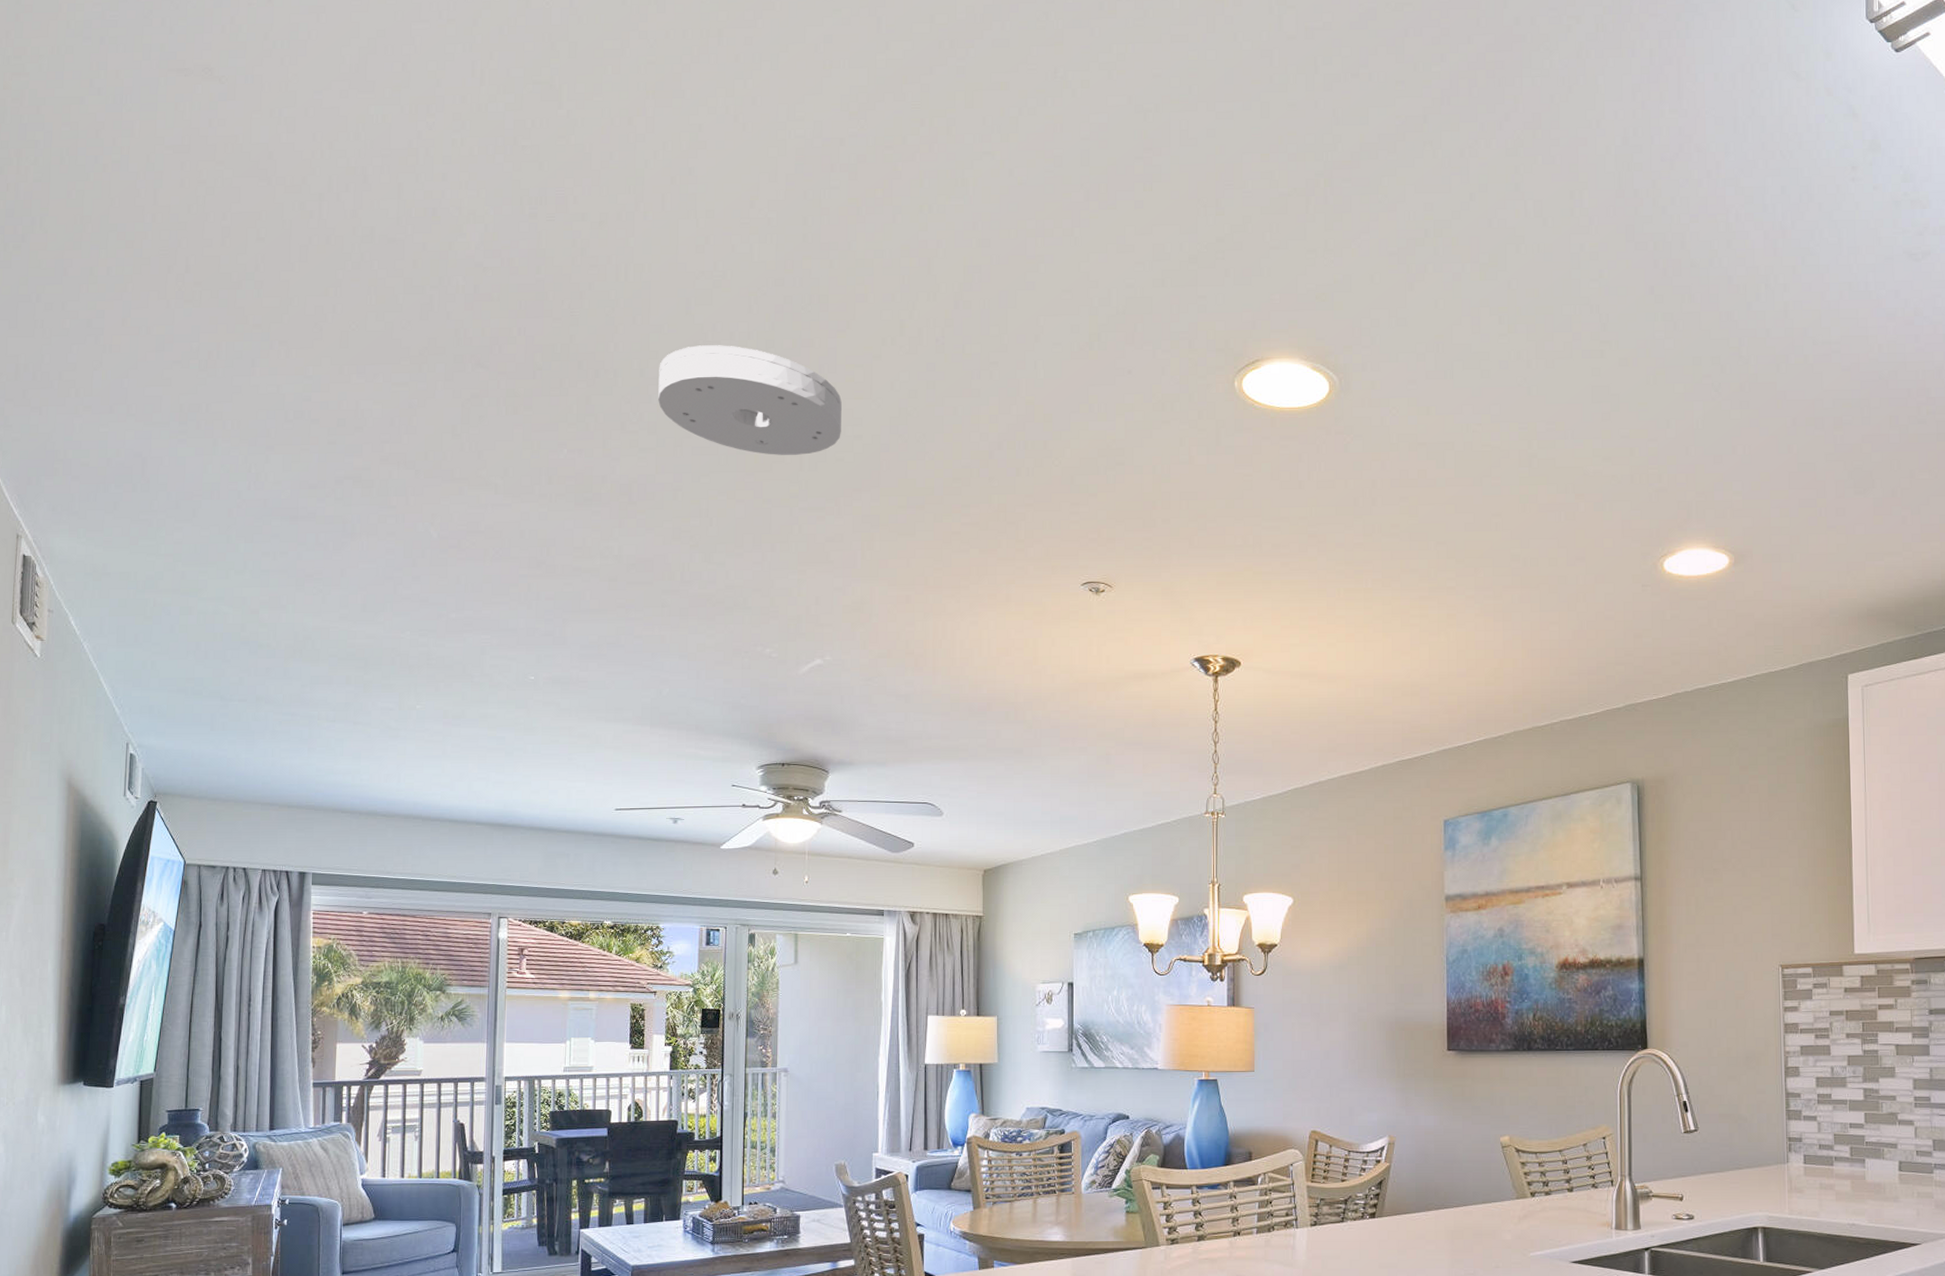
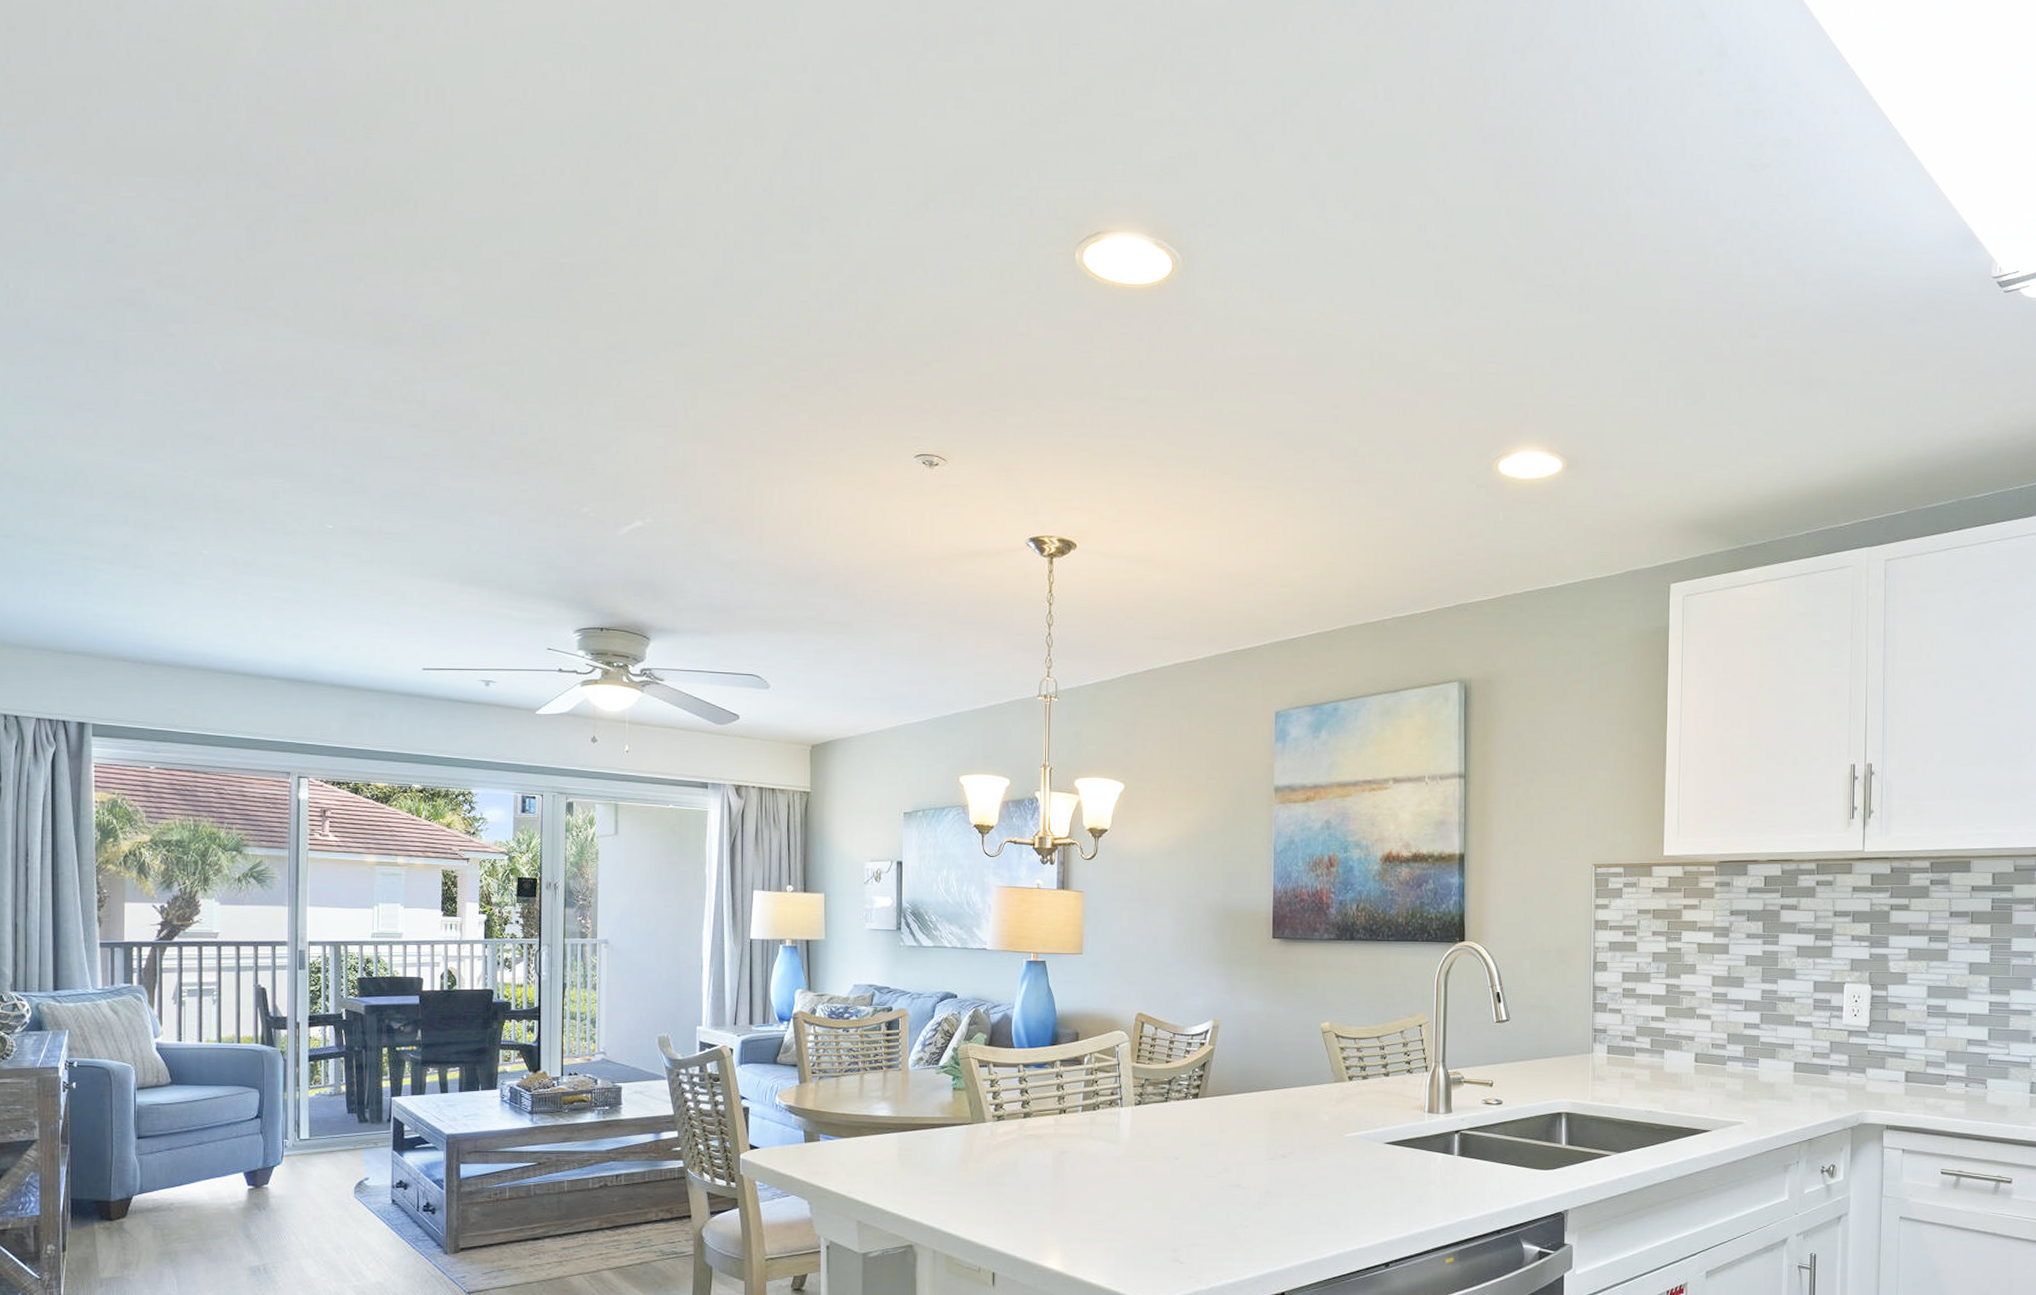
smoke detector: present [658,345,842,455] -> none [464,179,663,304]

